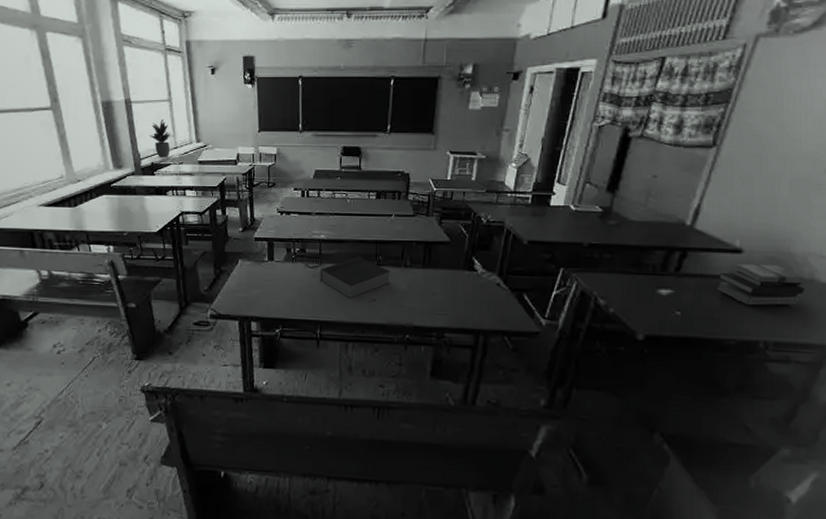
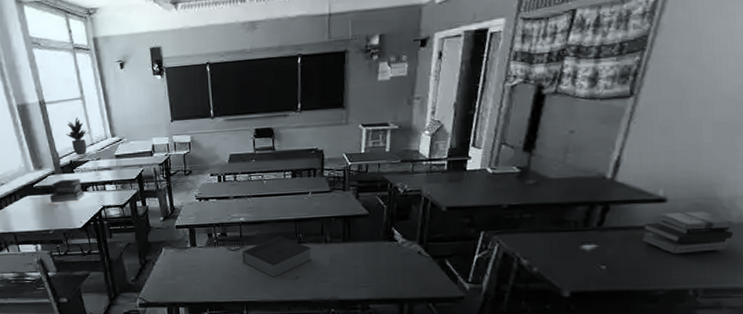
books: none [127,181,164,205] -> present [49,178,85,203]

